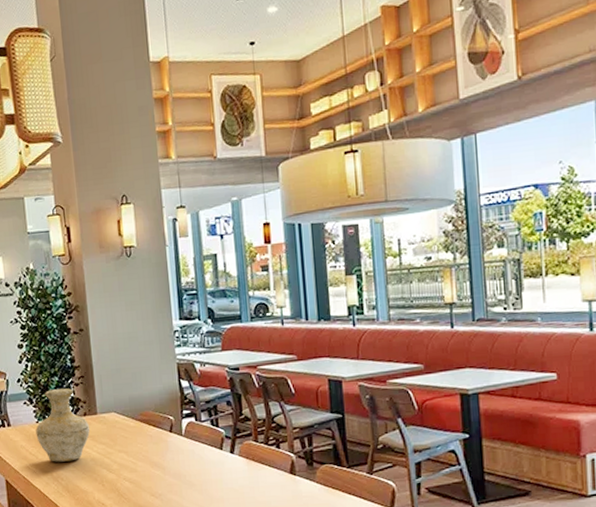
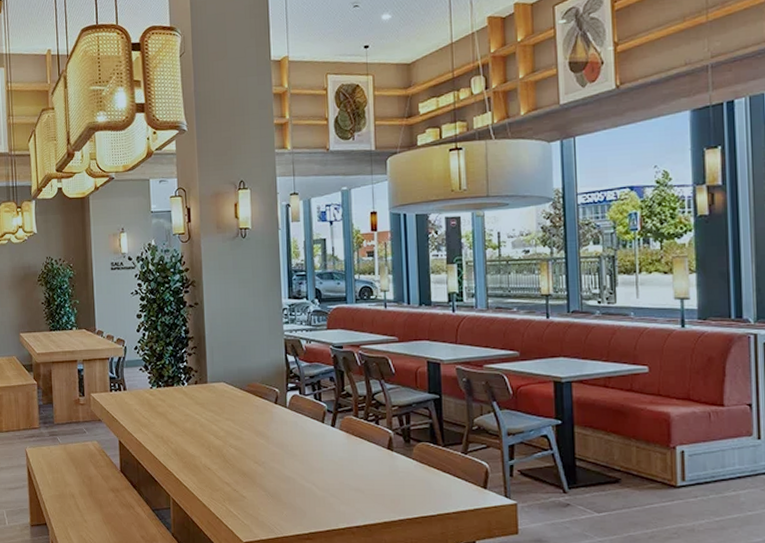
vase: present [36,388,90,462] -> none [149,357,200,426]

